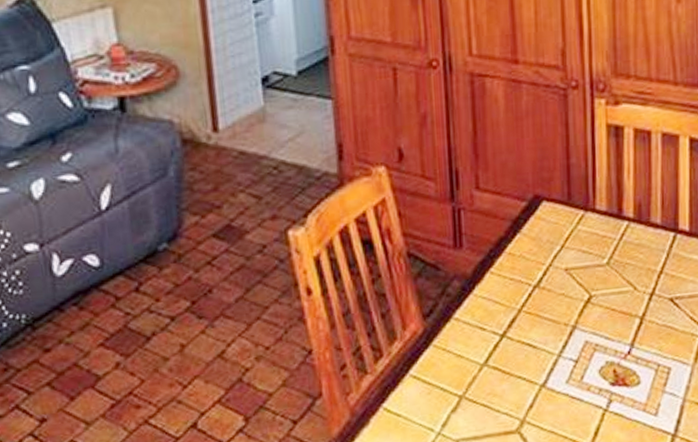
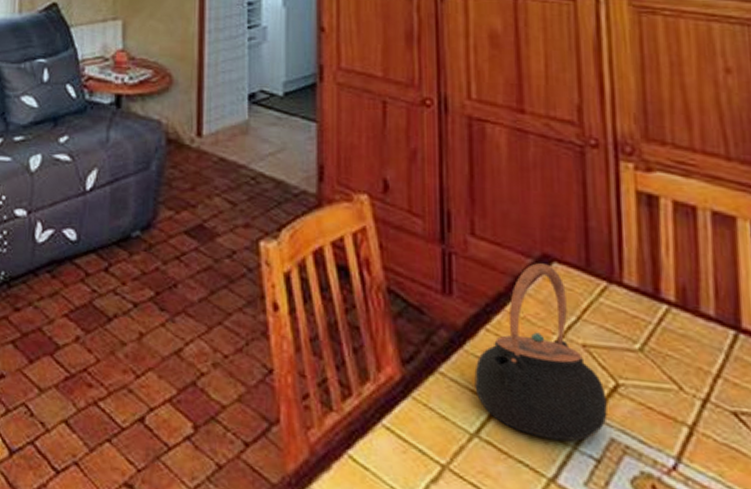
teapot: none [482,204,583,354] -> present [474,263,607,442]

